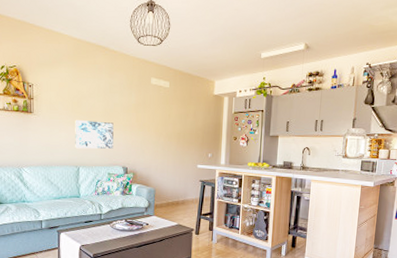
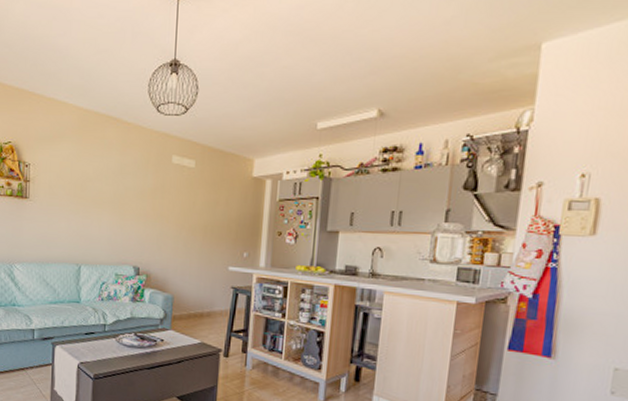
wall art: present [75,119,114,149] -> none [76,206,124,244]

